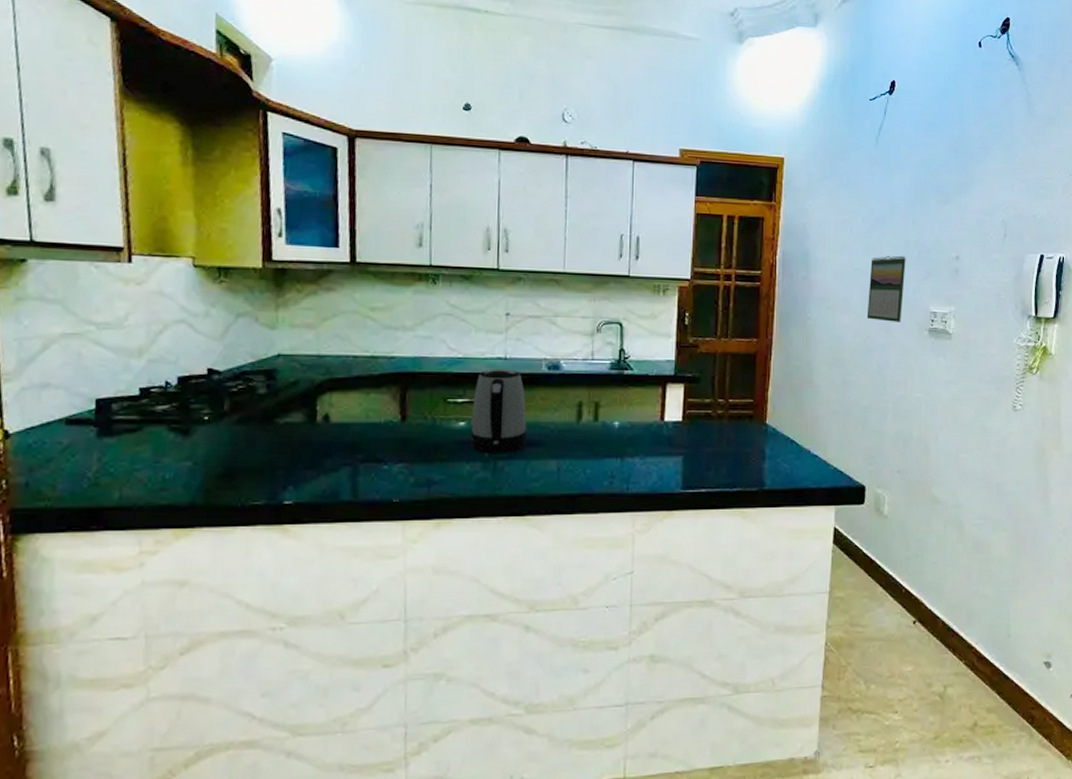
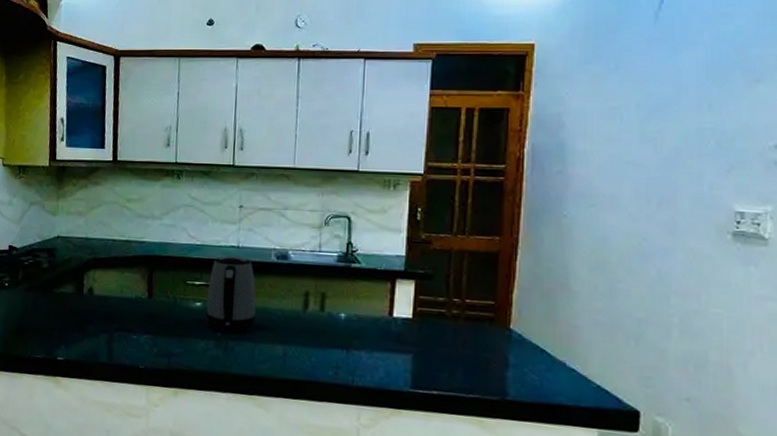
calendar: present [867,255,906,322] -> none [642,145,699,223]

